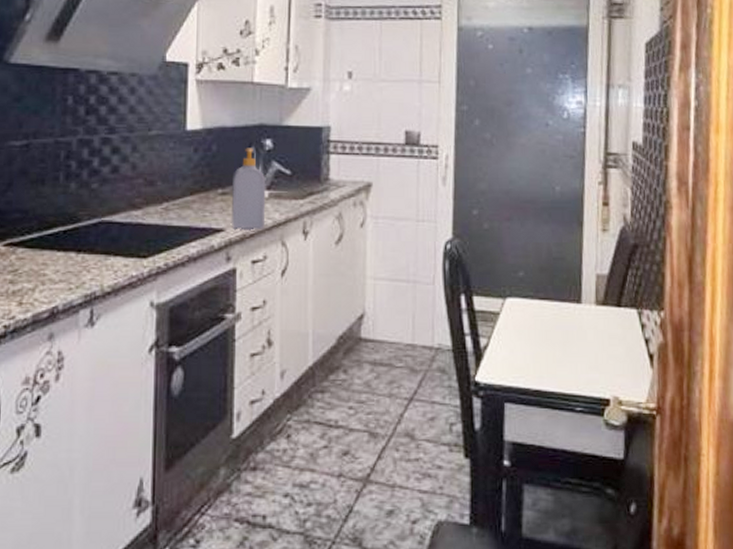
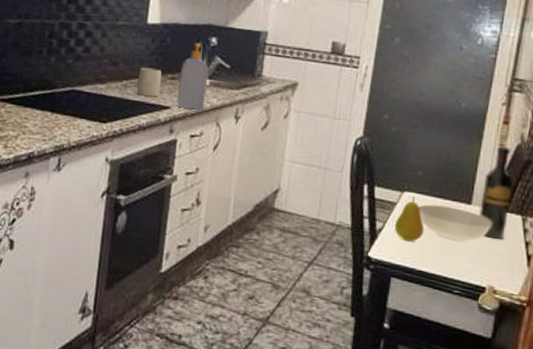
mug: none [181,183,211,219] -> present [137,67,162,97]
fruit: none [500,302,535,356] -> present [394,196,425,242]
bowl: none [524,309,607,349] -> present [418,204,493,243]
wine bottle: none [591,231,623,341] -> present [479,145,513,239]

